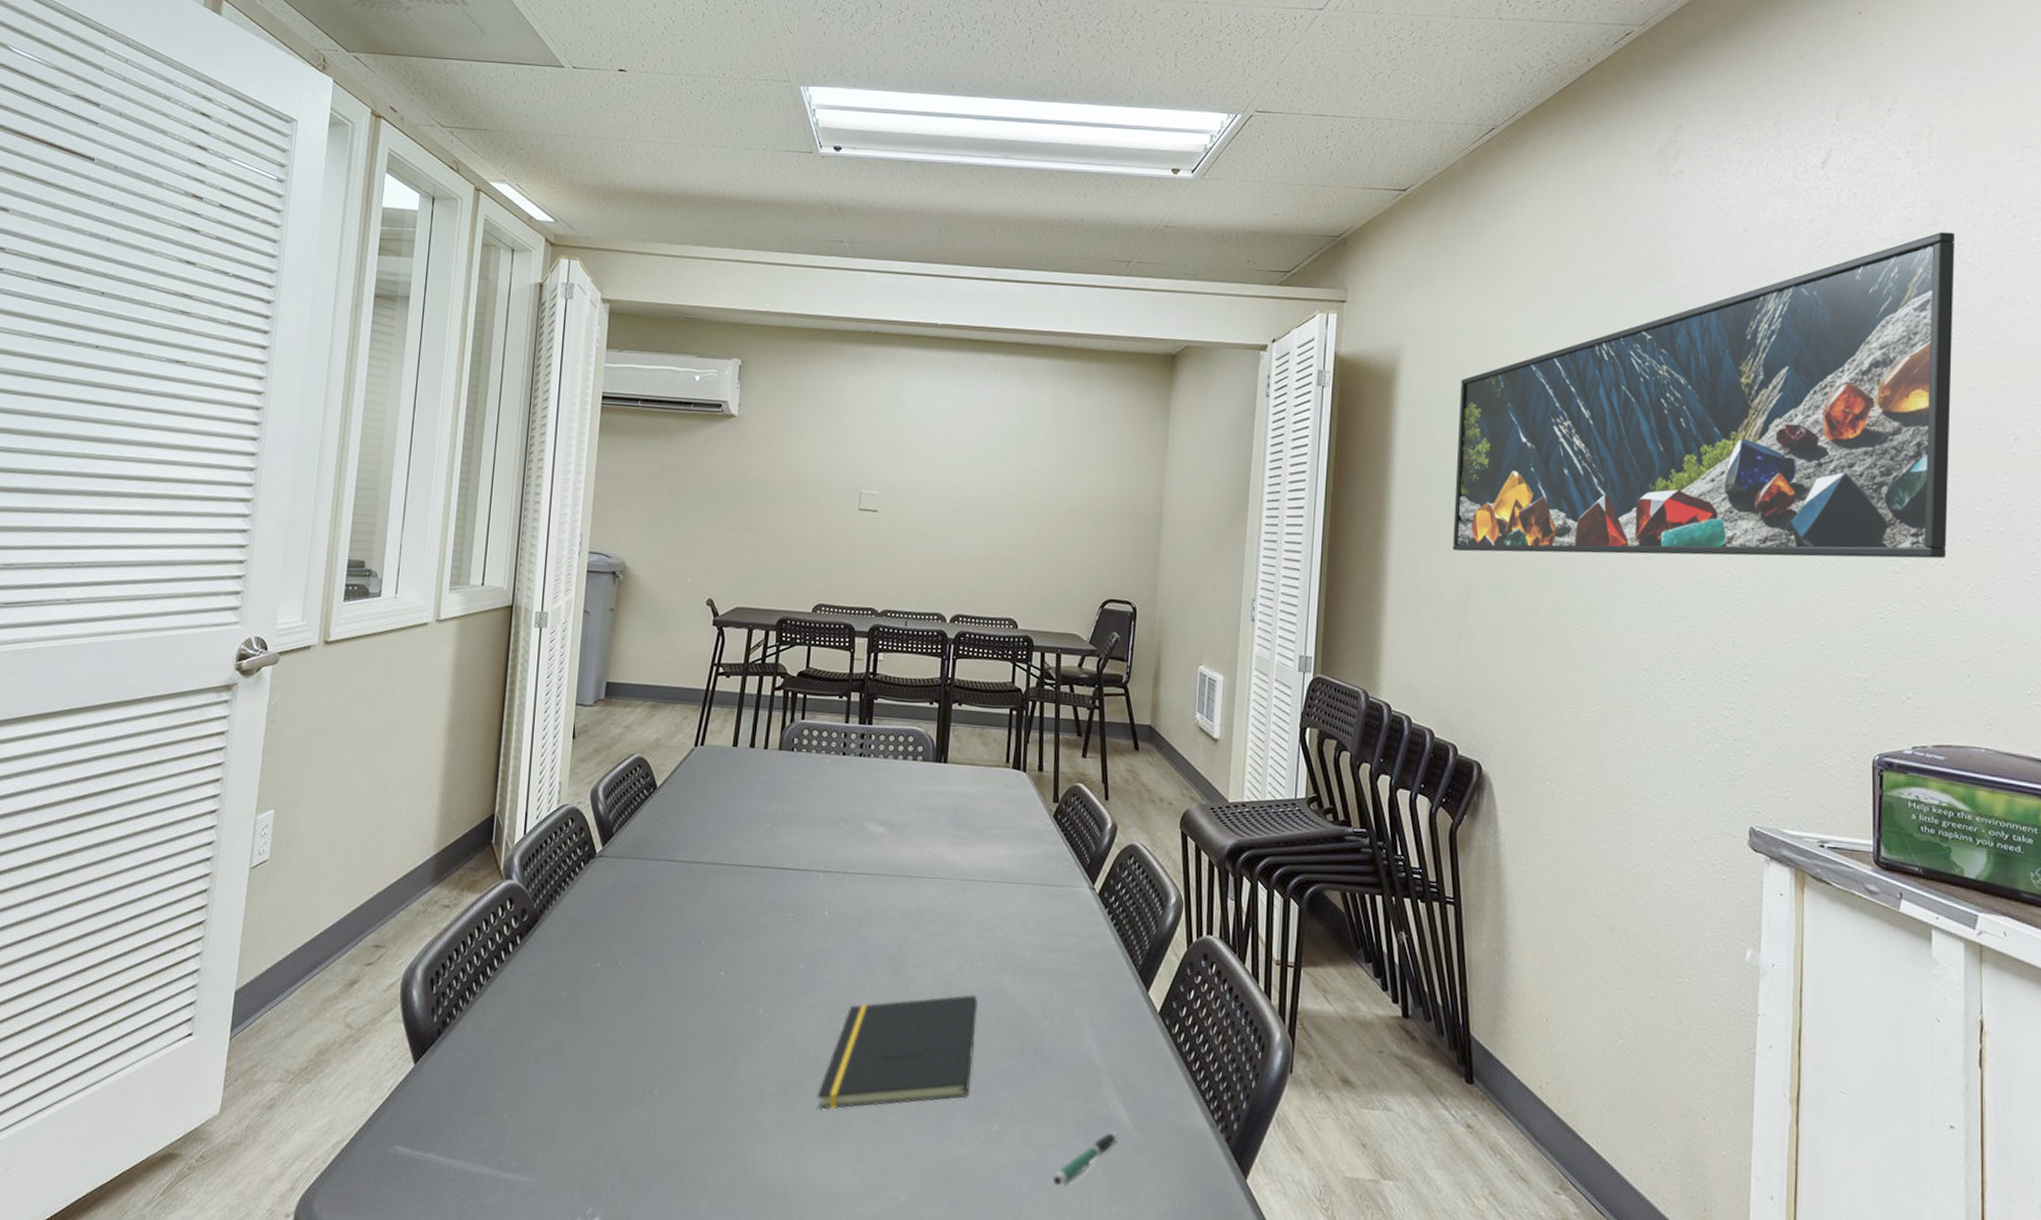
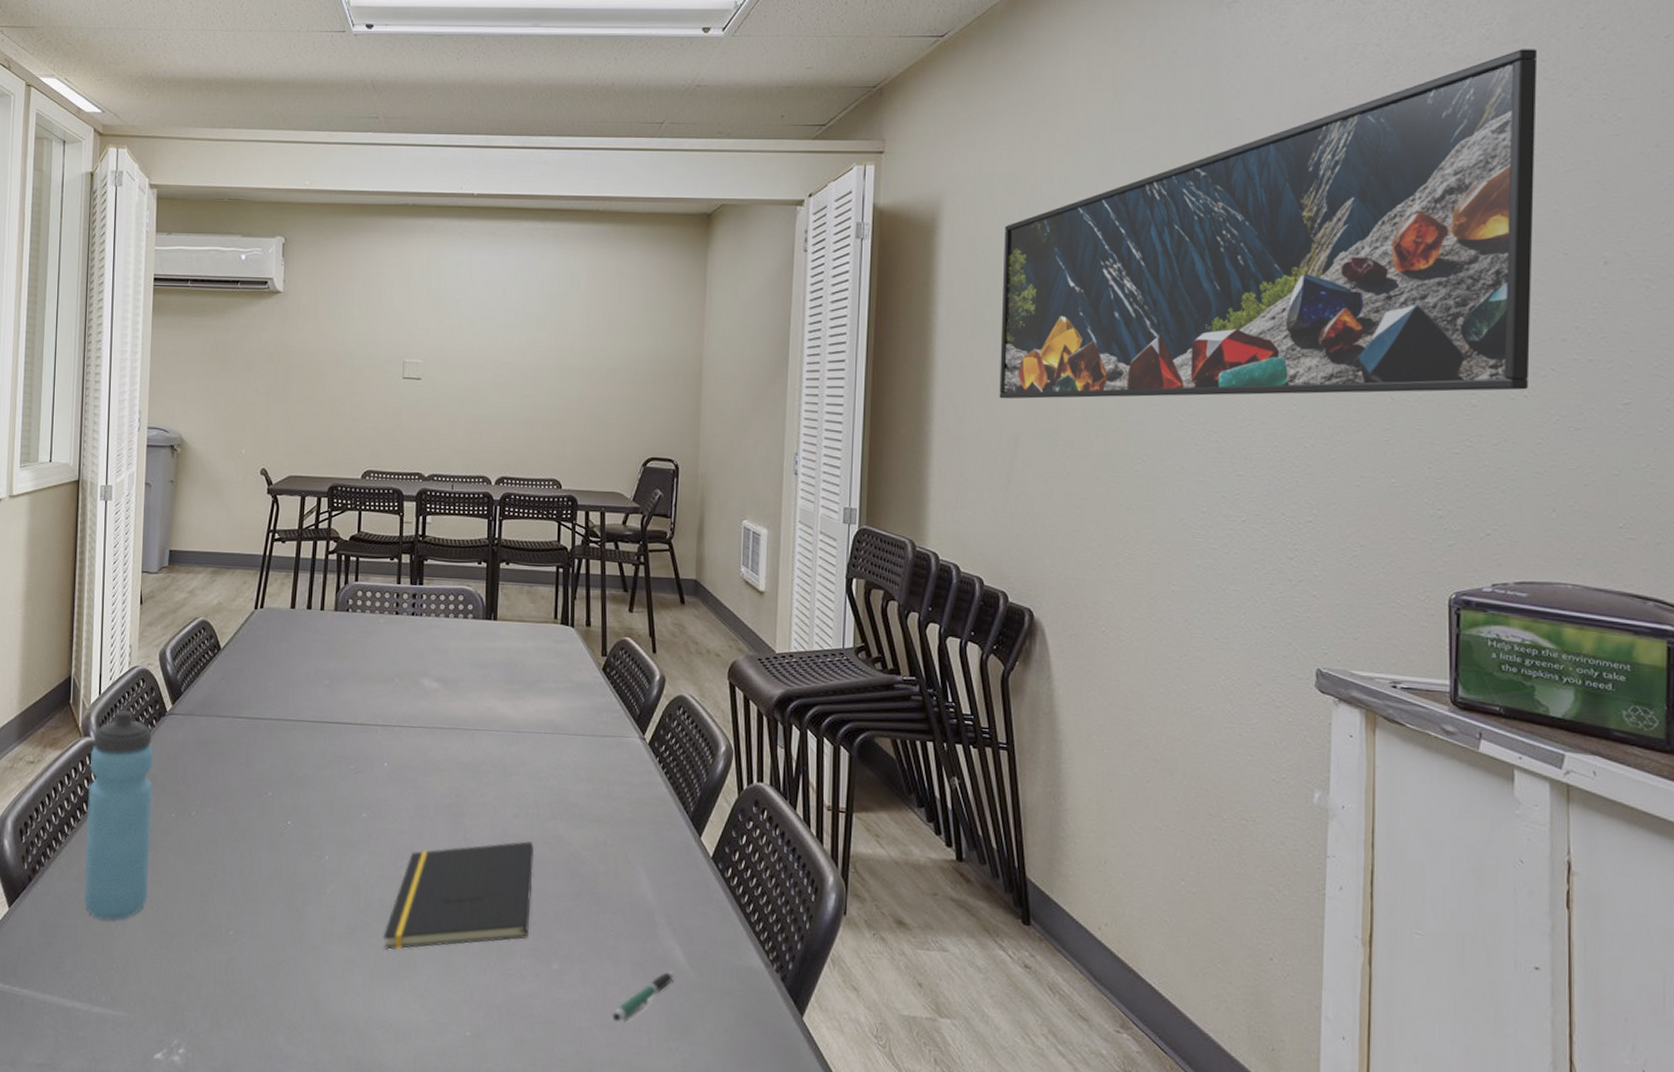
water bottle: none [498,851,580,1079] -> present [84,710,154,921]

